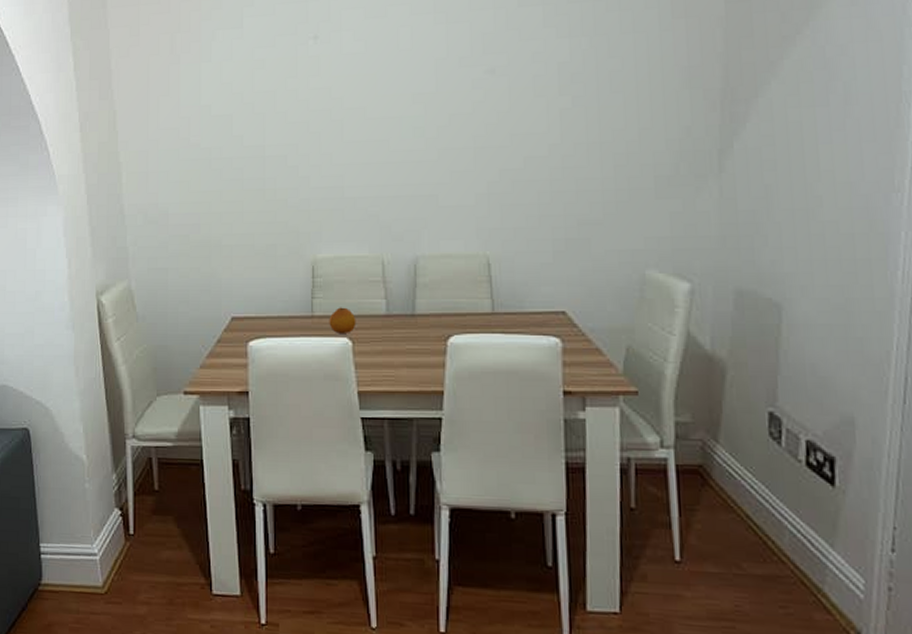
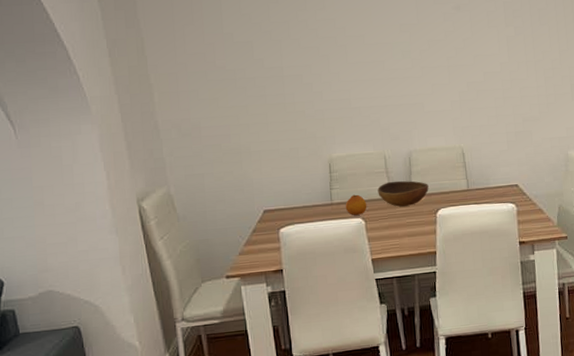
bowl: none [371,294,439,328] -> present [377,180,429,207]

